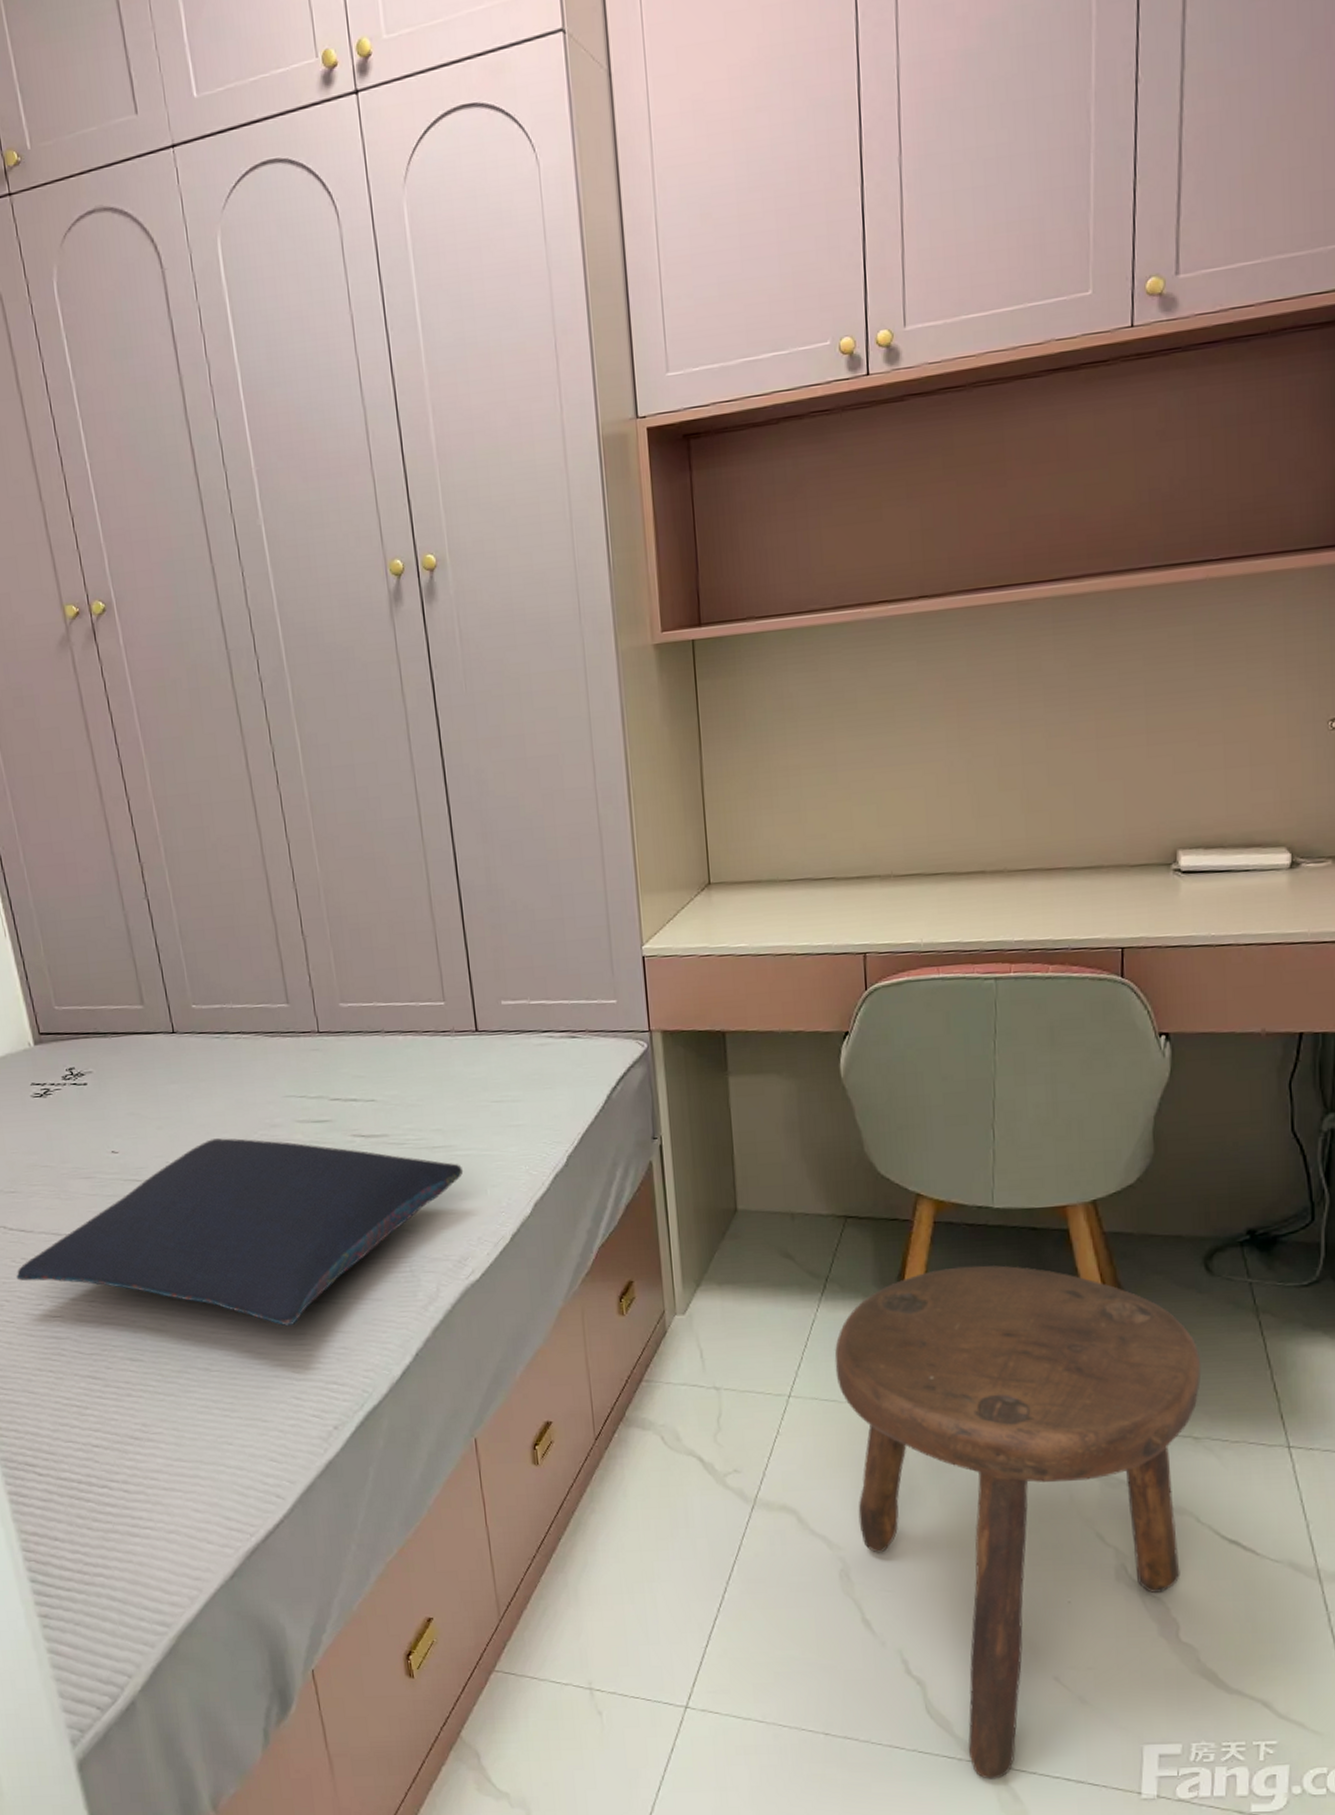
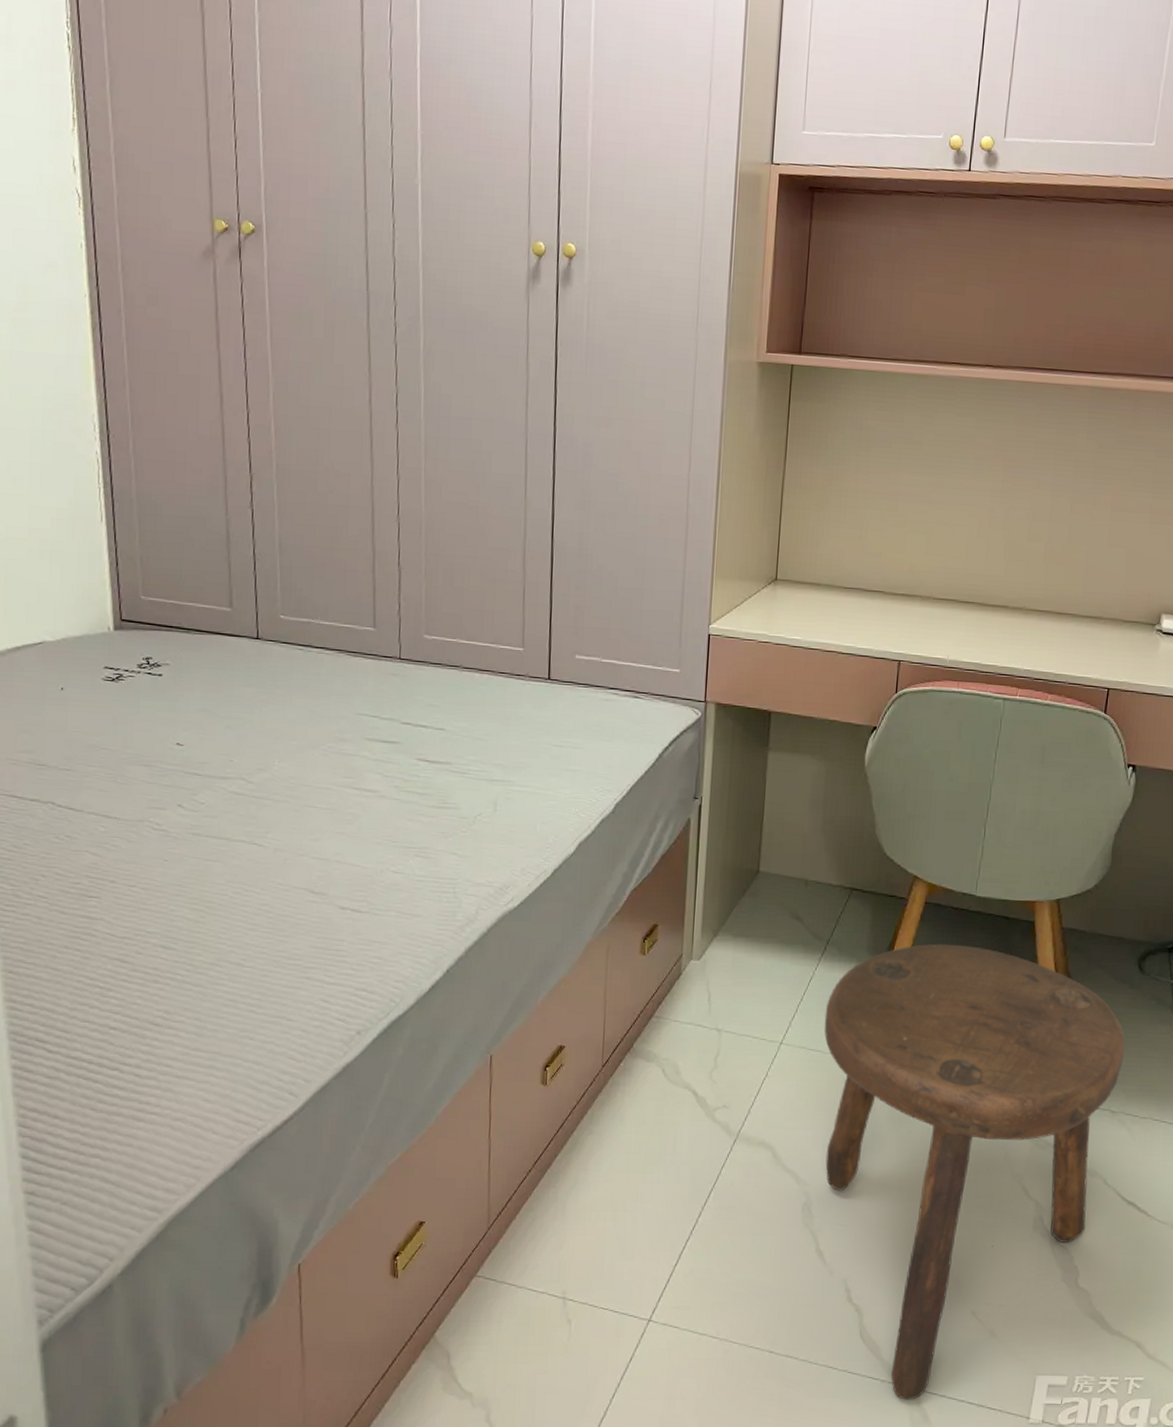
pillow: present [16,1138,464,1326] -> none [57,744,518,932]

